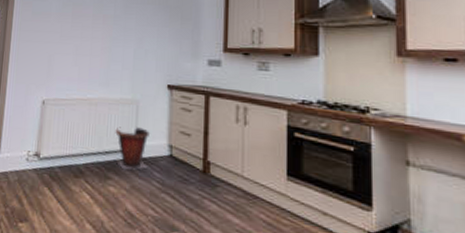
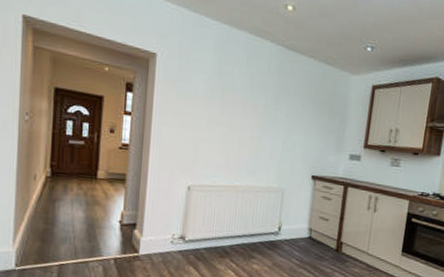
waste bin: present [115,127,151,171] -> none [260,212,294,250]

